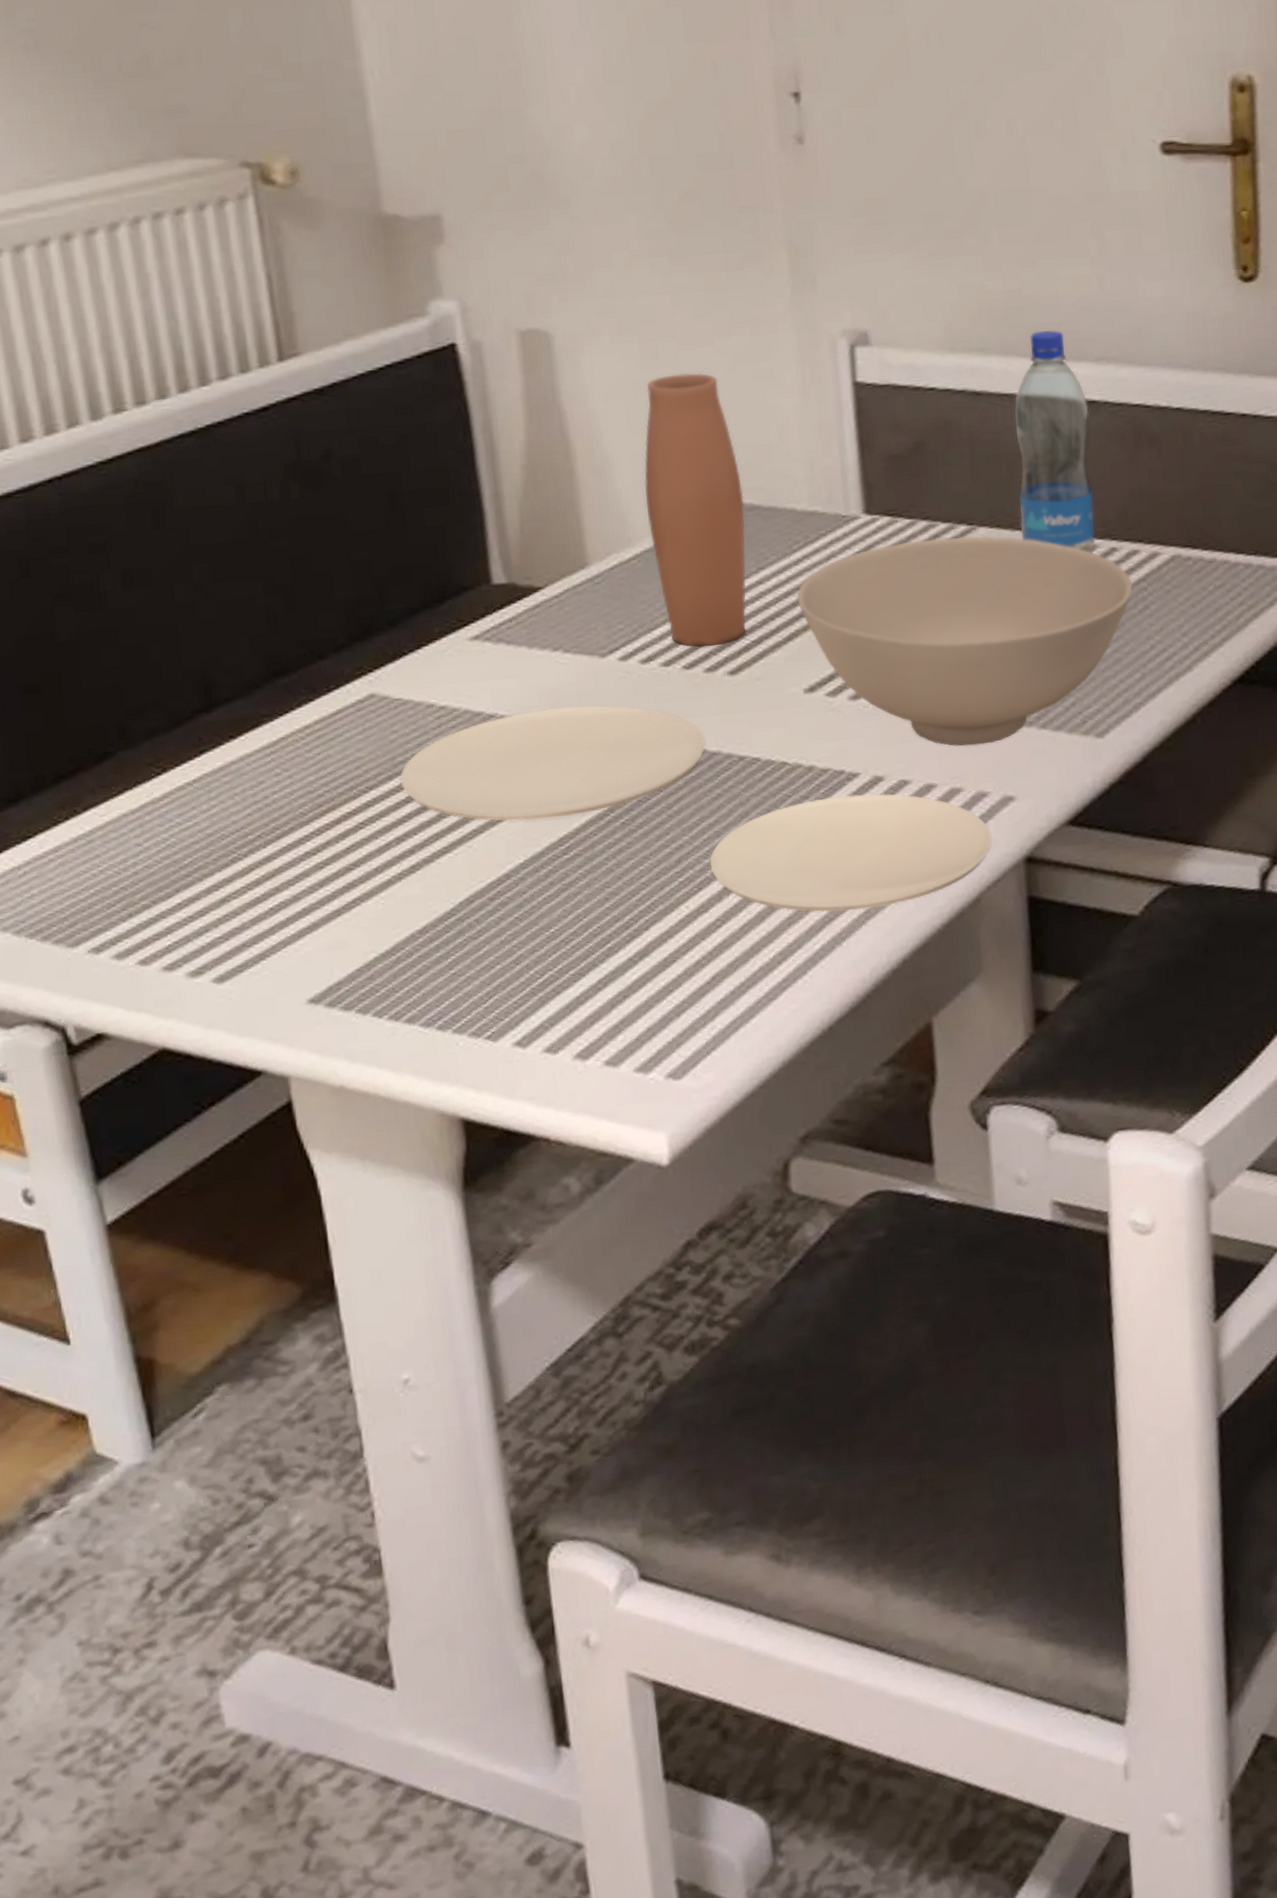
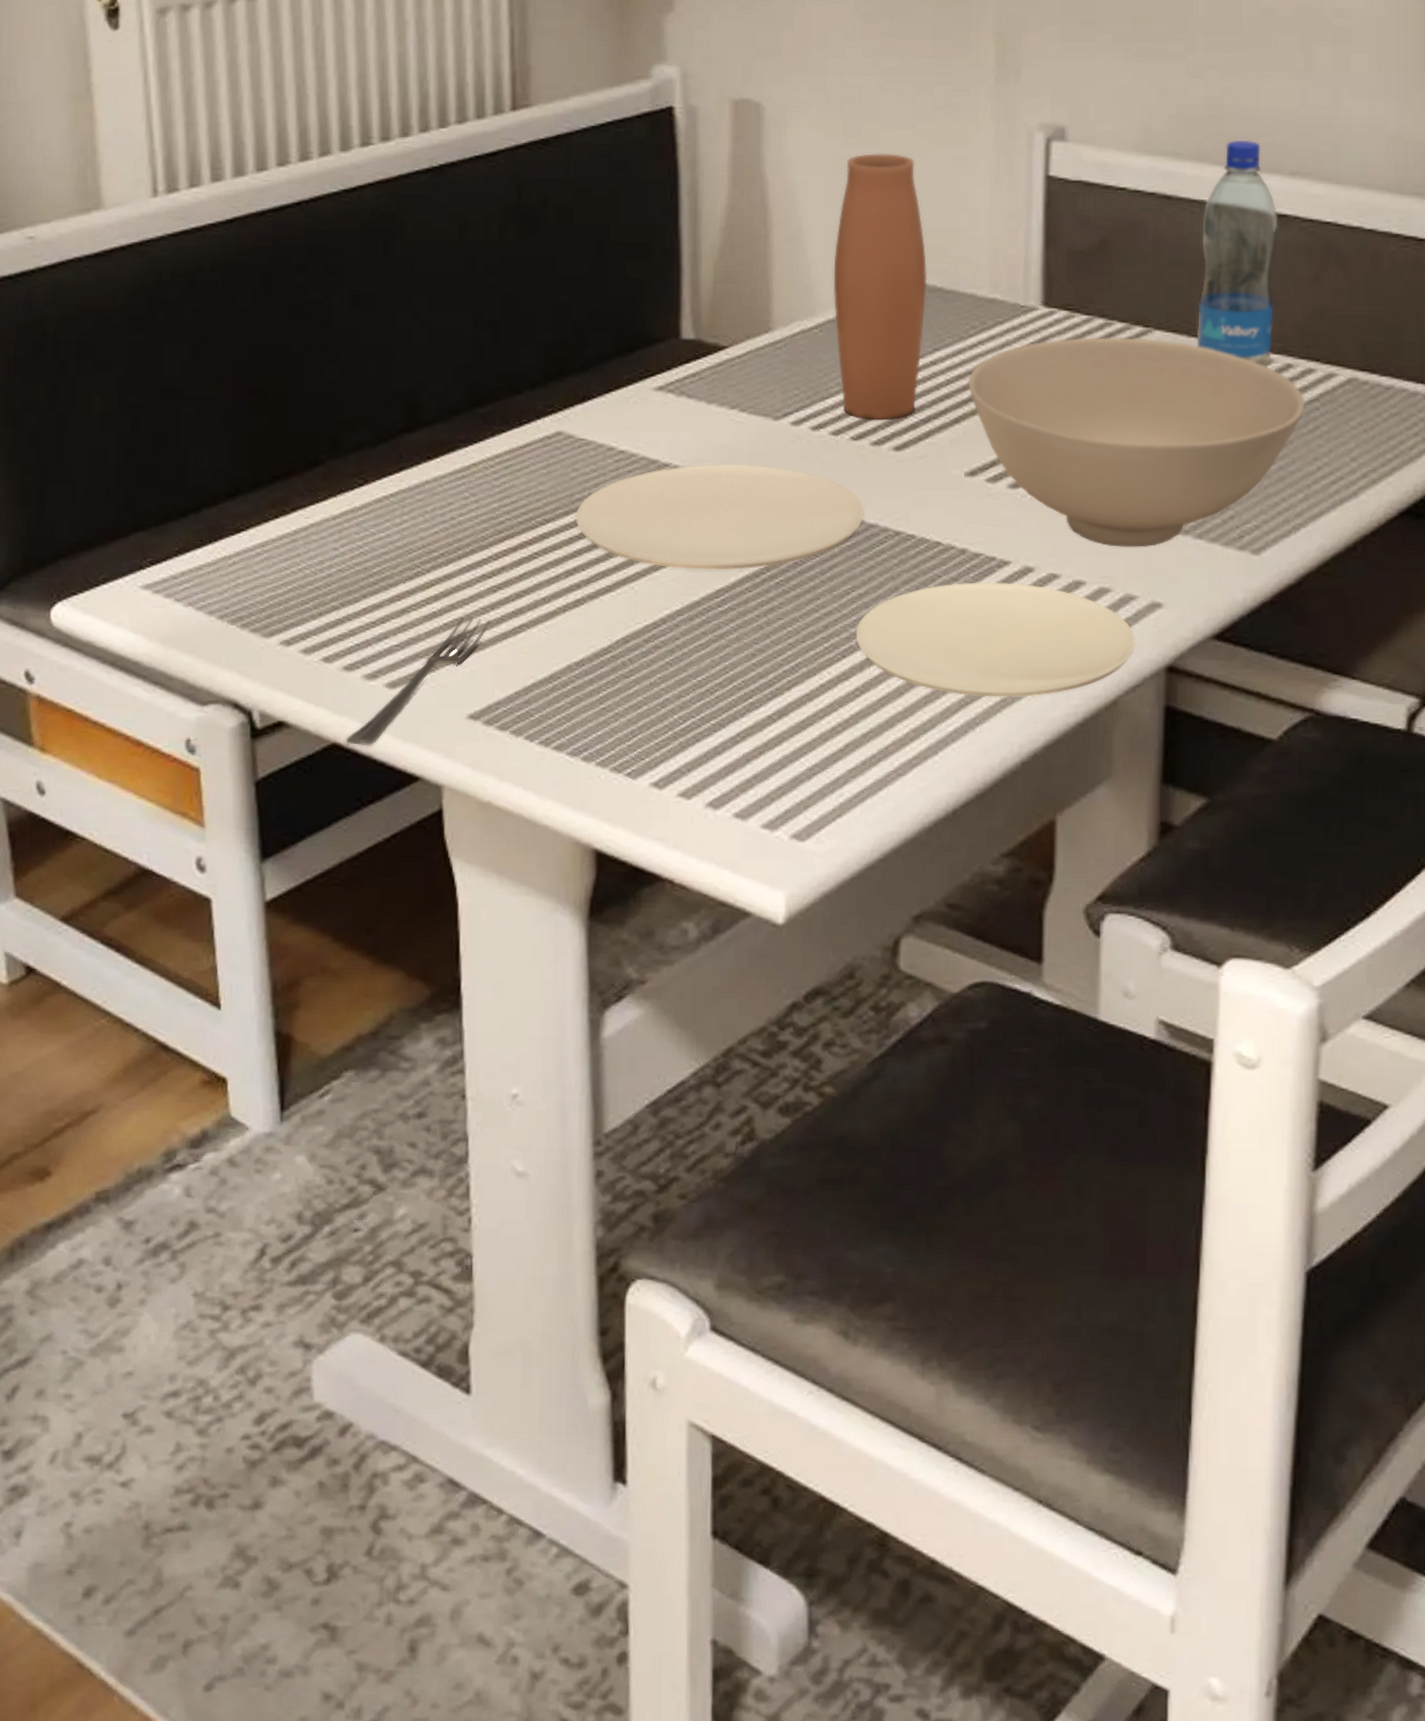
fork: none [175,898,321,1047] -> present [346,617,490,746]

